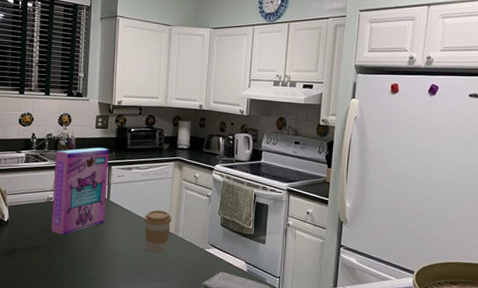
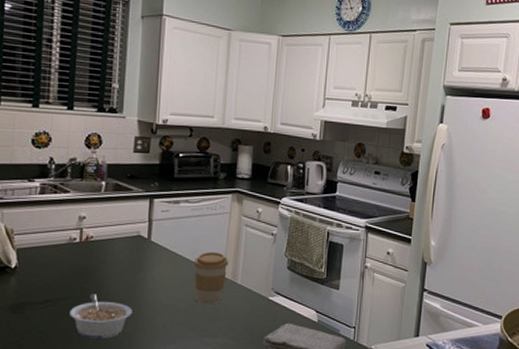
legume: none [48,243,96,281] -> present [70,294,132,340]
cereal box: present [51,147,109,235] -> none [74,176,151,284]

